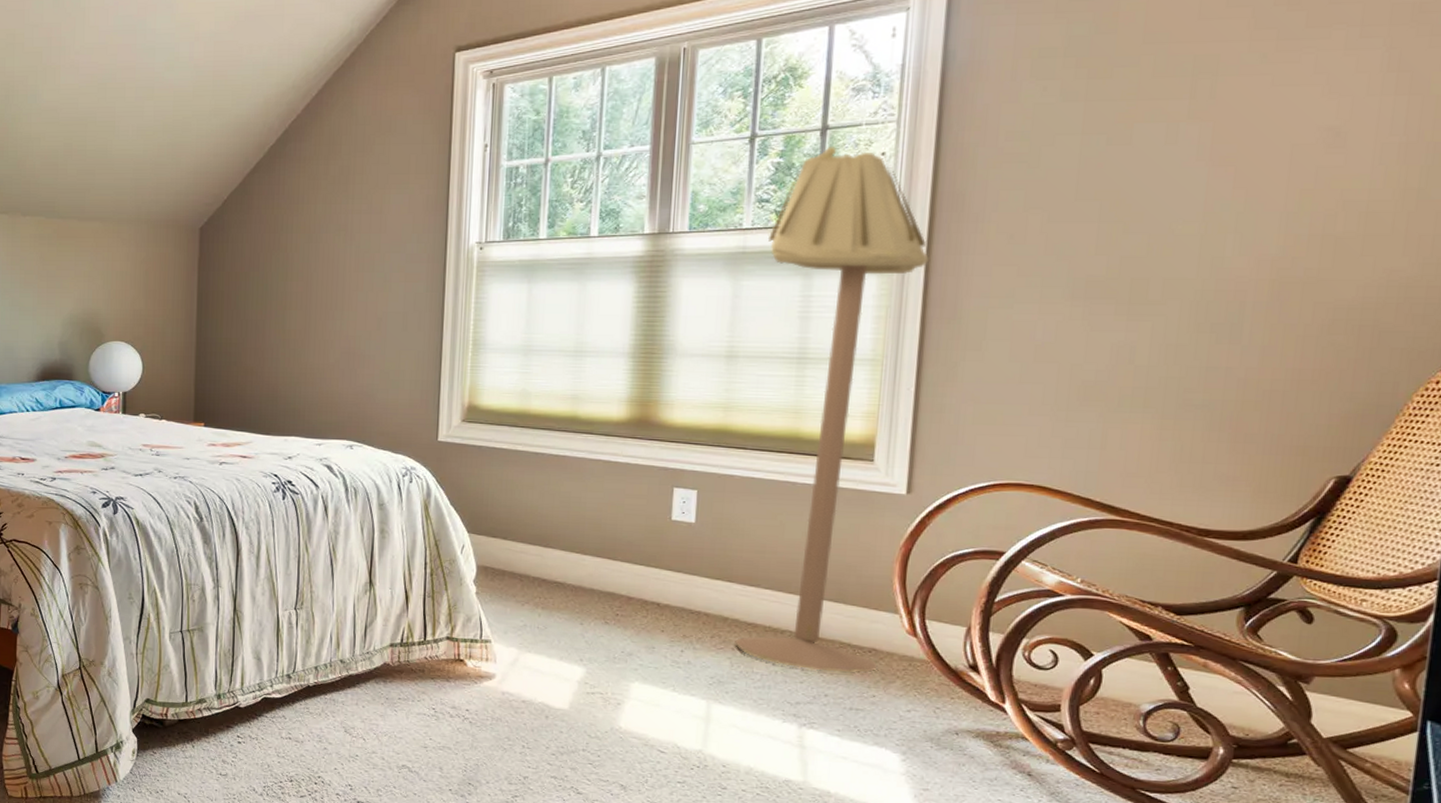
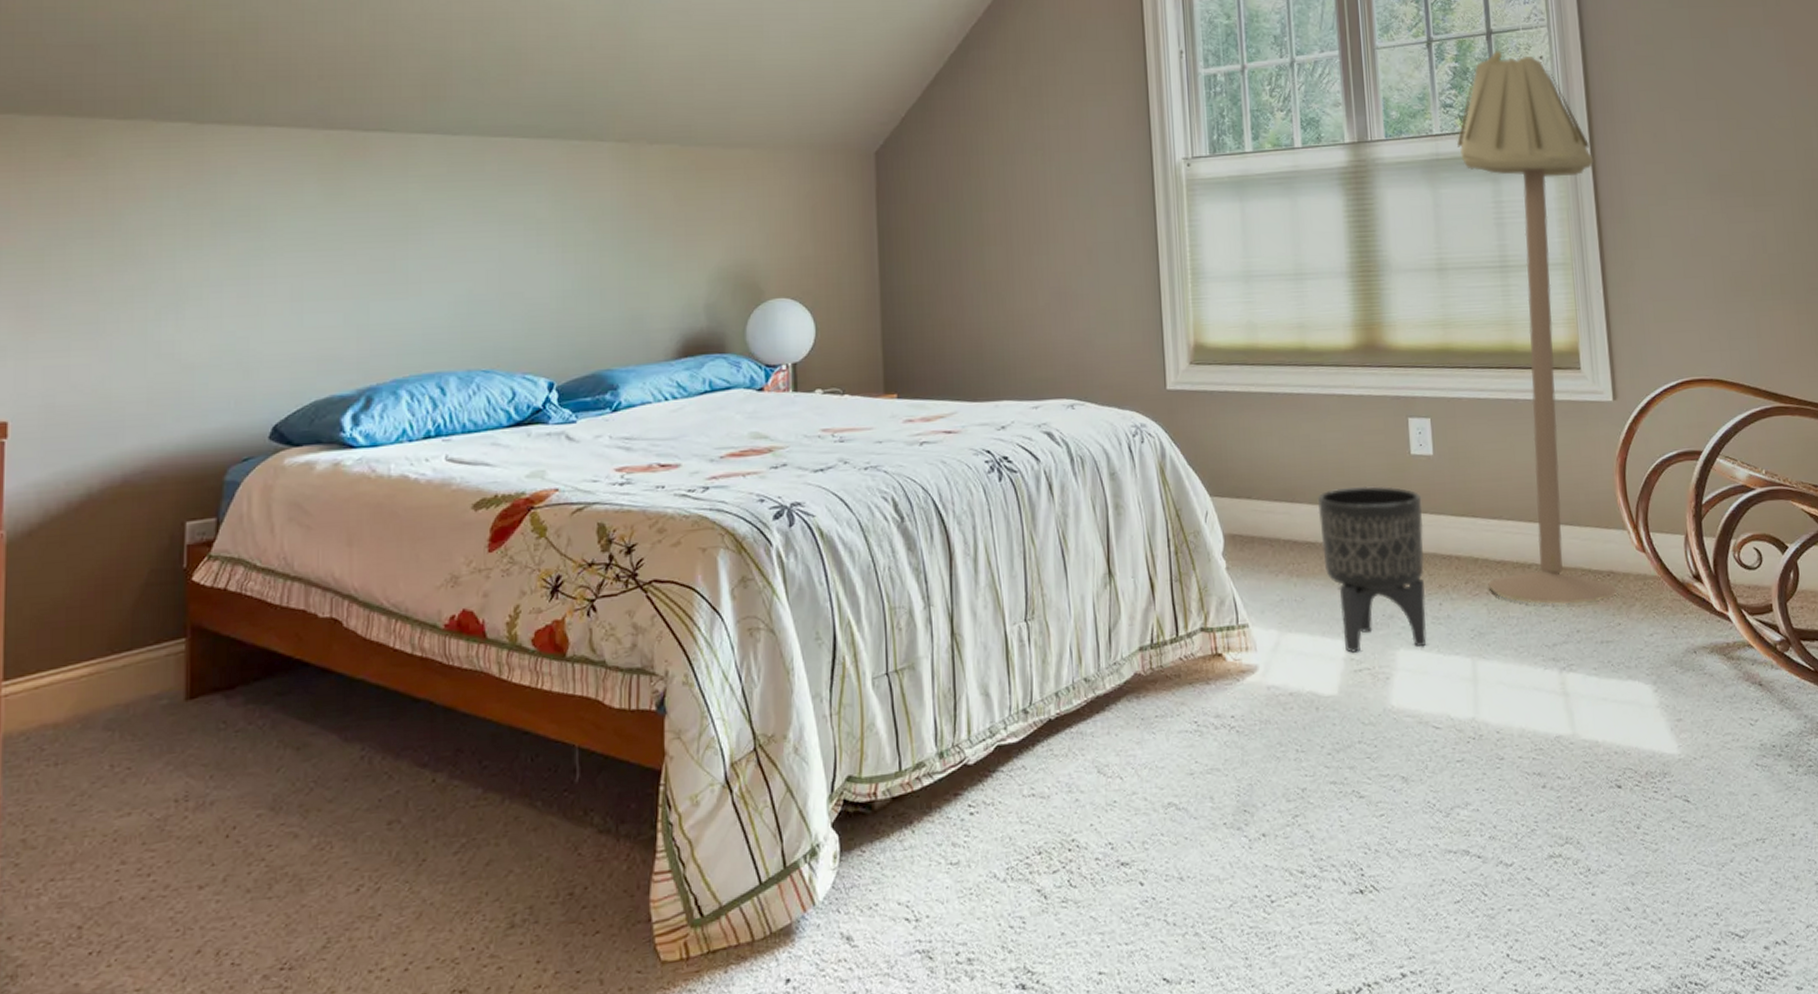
planter: none [569,541,677,684] -> present [1317,485,1427,654]

